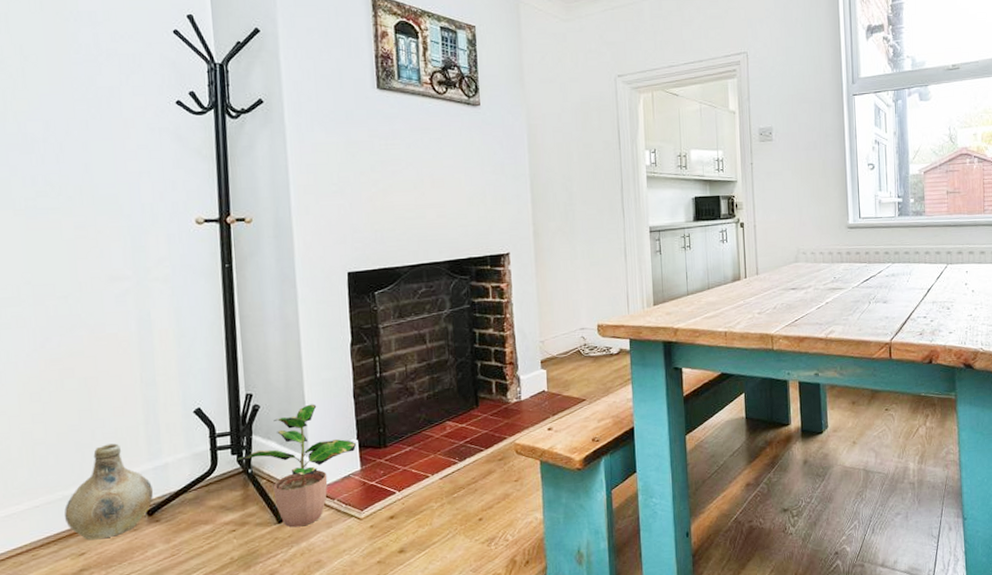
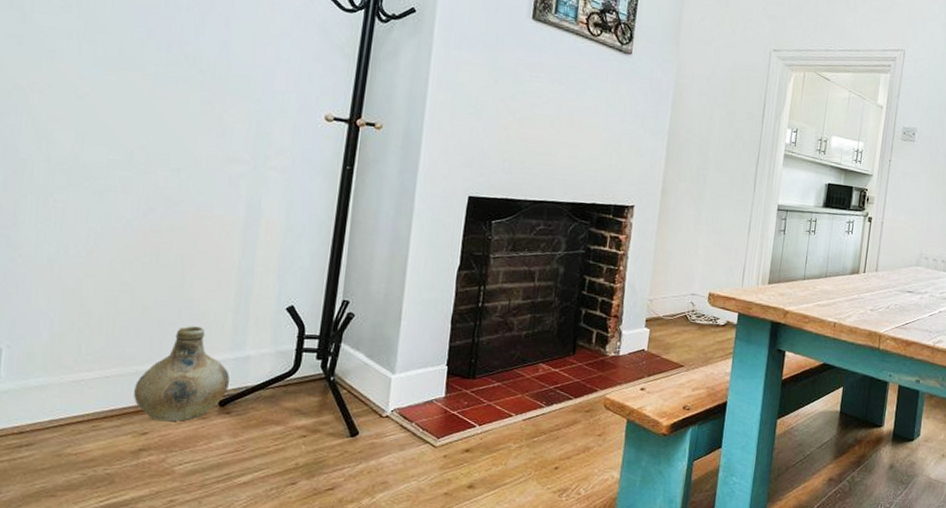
potted plant: present [235,404,356,528] -> none [319,321,444,444]

